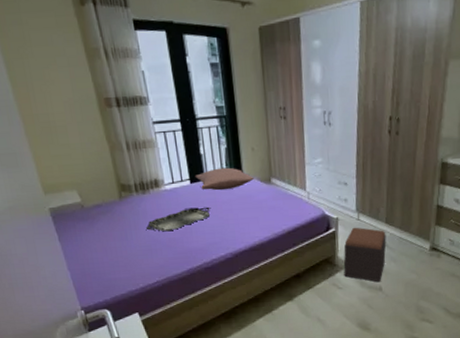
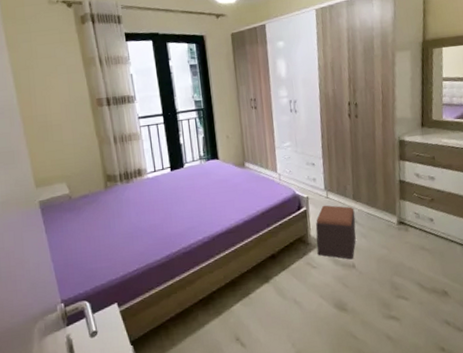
serving tray: present [145,206,211,232] -> none [128,192,189,218]
pillow: present [195,167,254,191] -> none [175,154,229,176]

